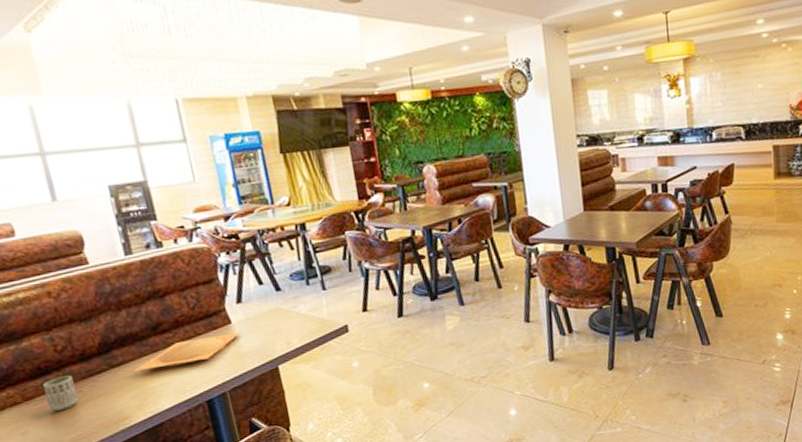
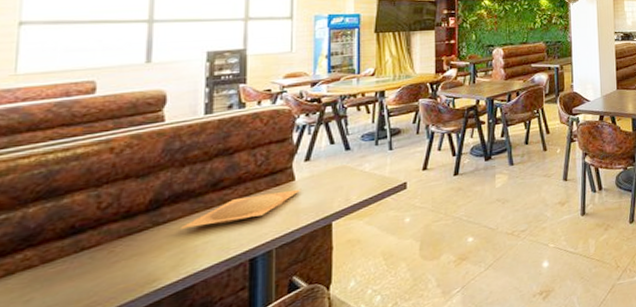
cup: present [43,375,79,412] -> none [68,234,108,275]

